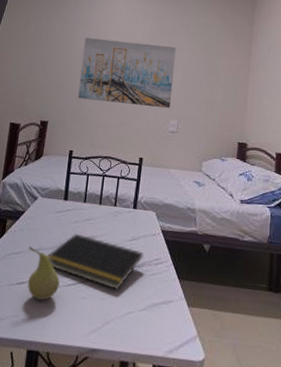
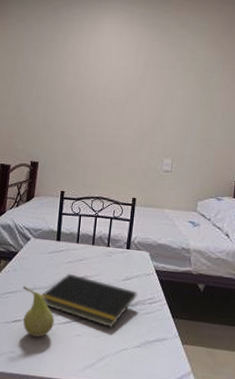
wall art: present [78,38,176,108] -> none [68,74,171,147]

